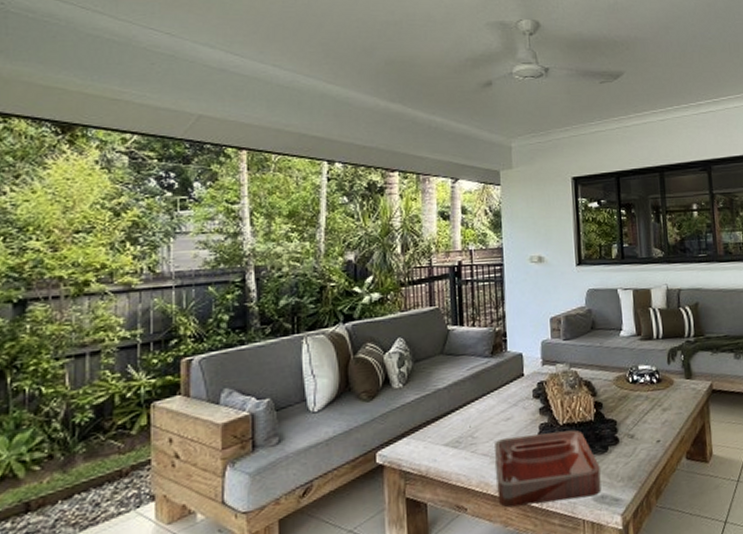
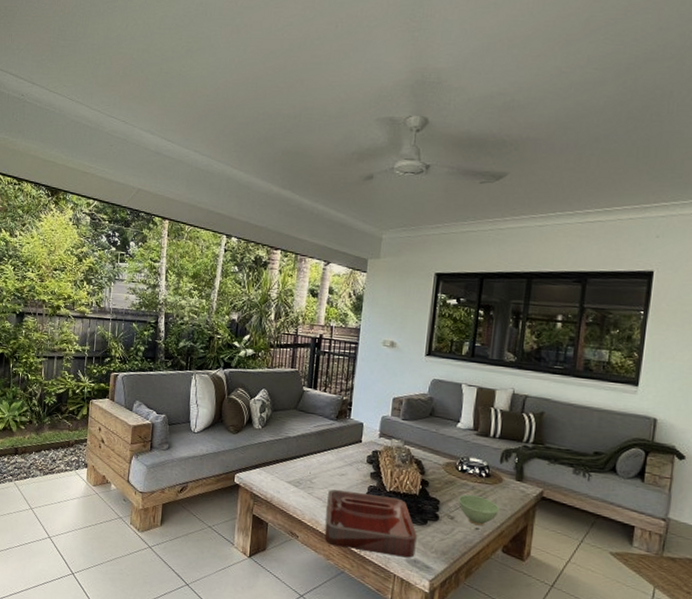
bowl: none [635,404,676,438] -> present [458,494,500,526]

